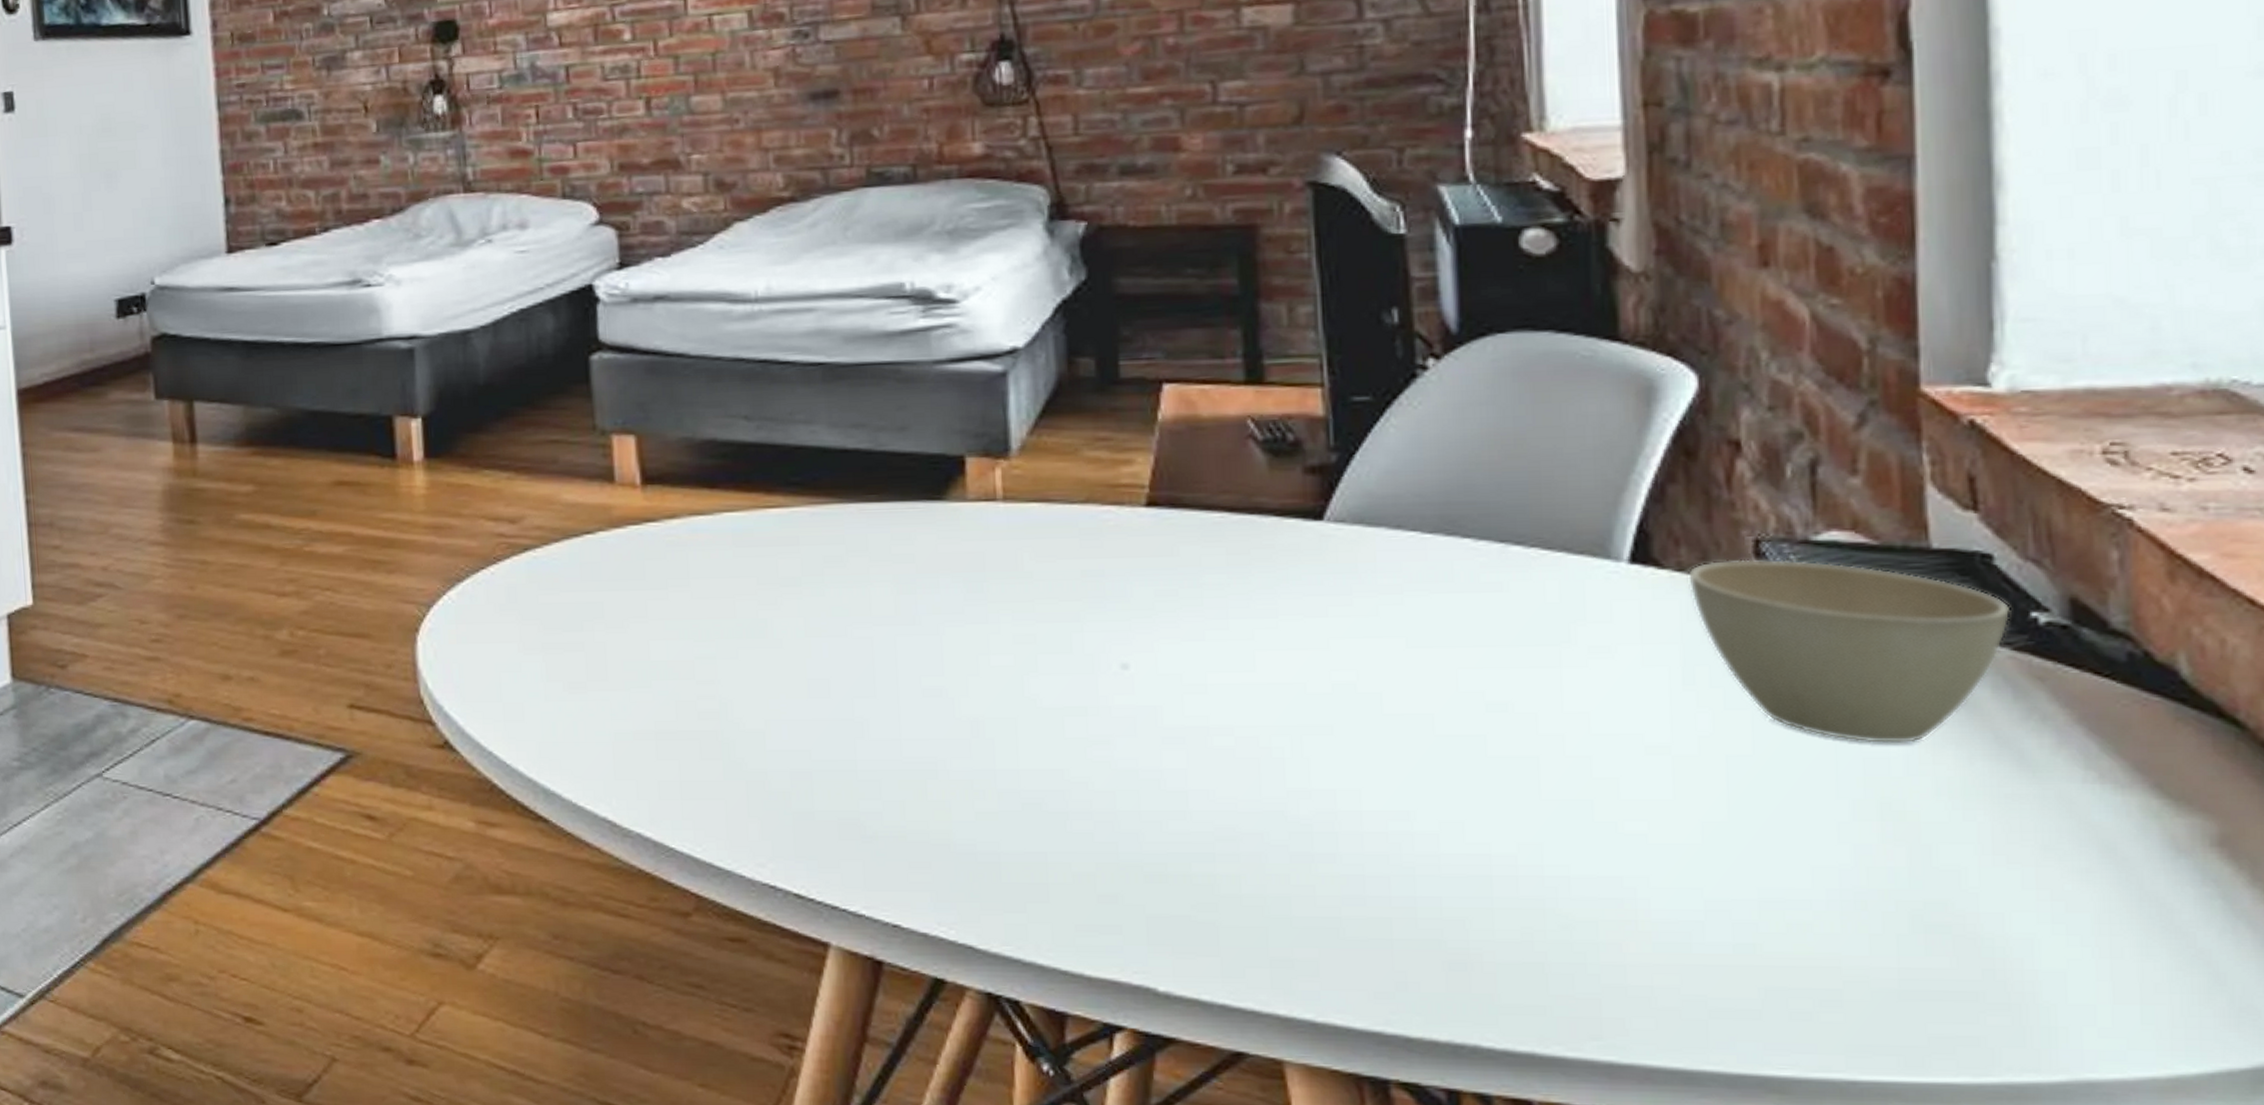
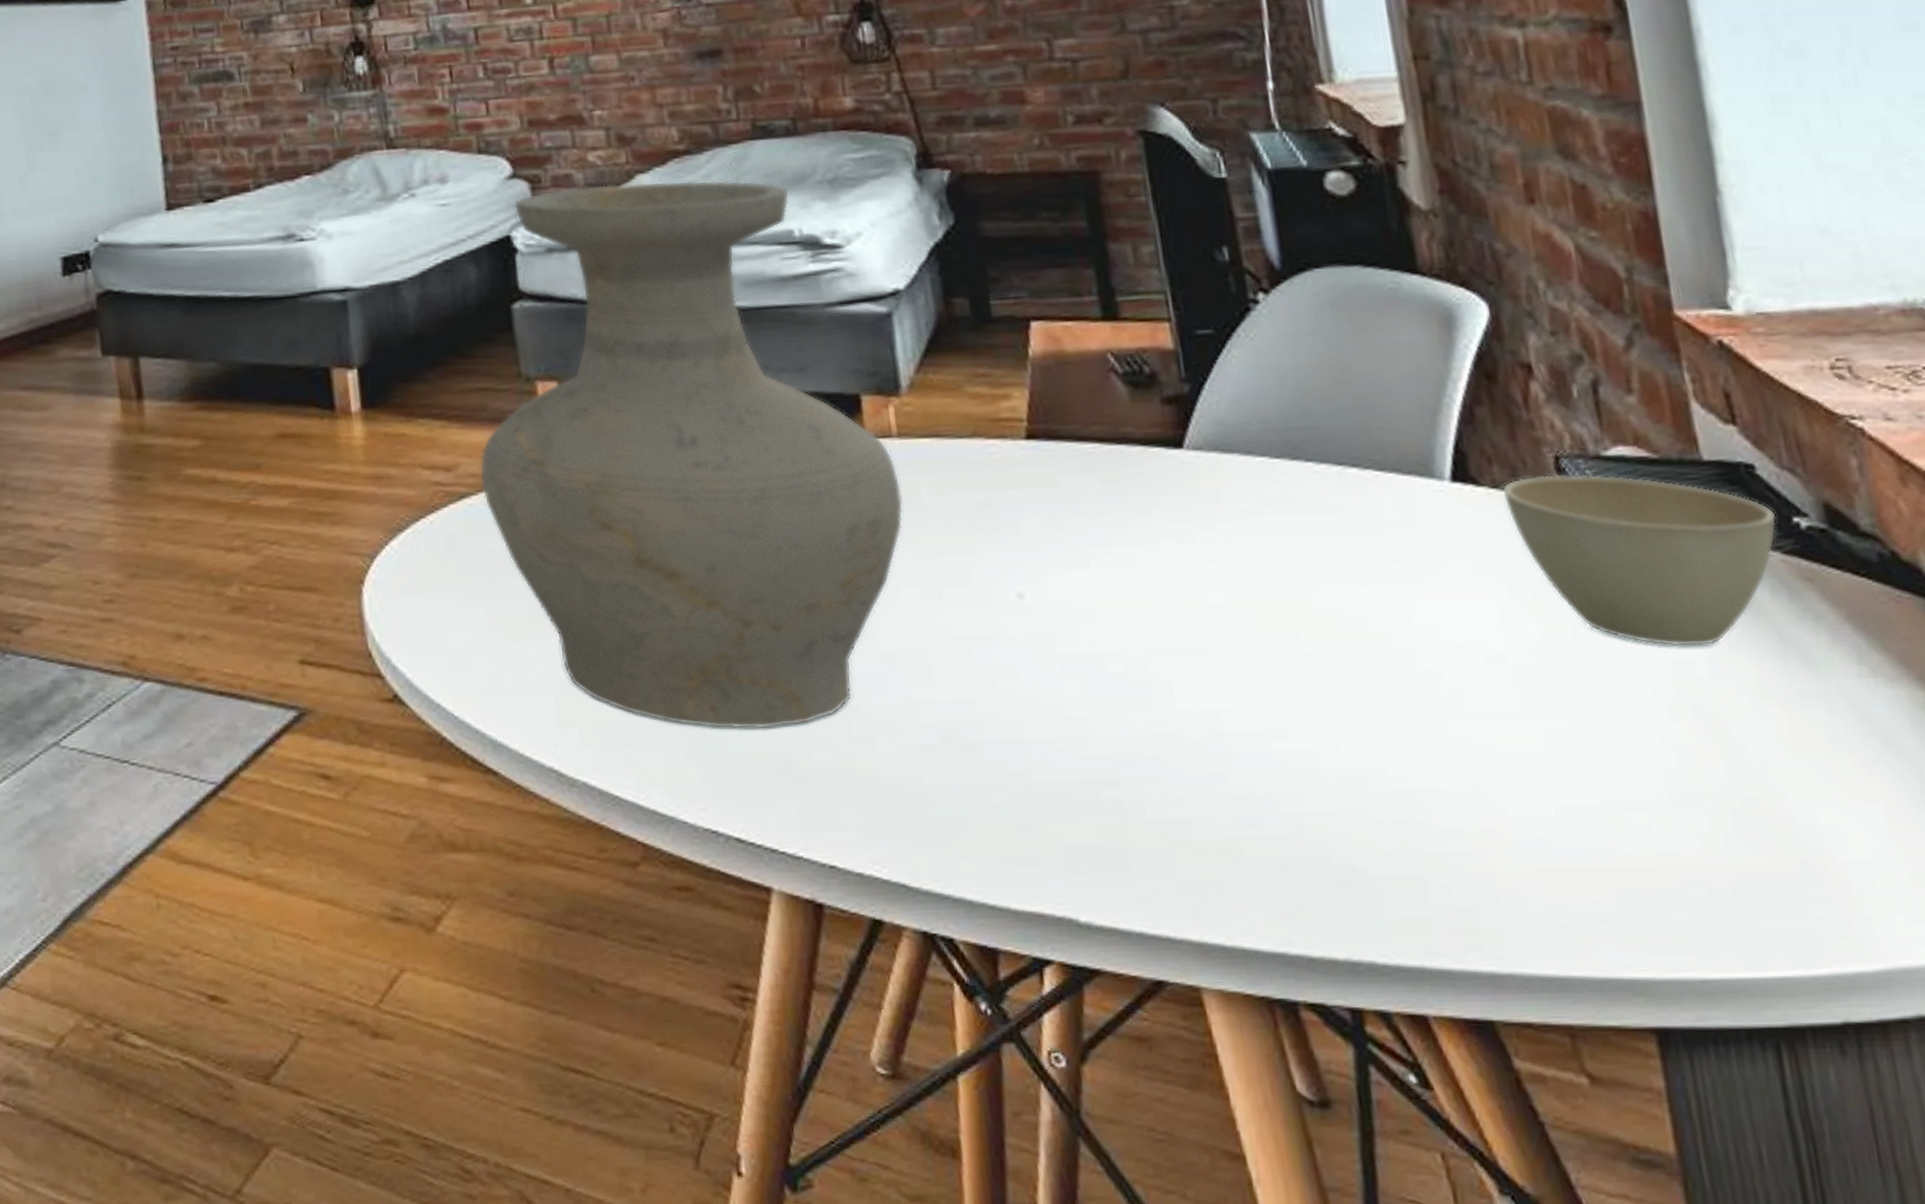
vase: none [545,229,1003,789] -> present [479,180,904,730]

